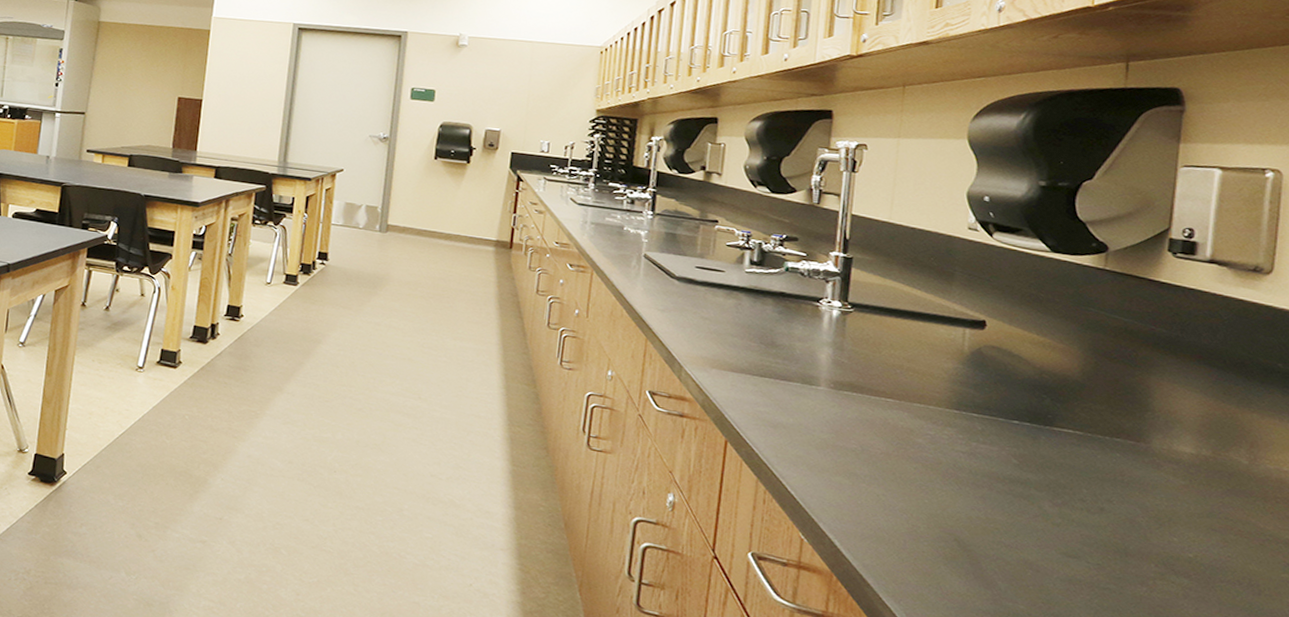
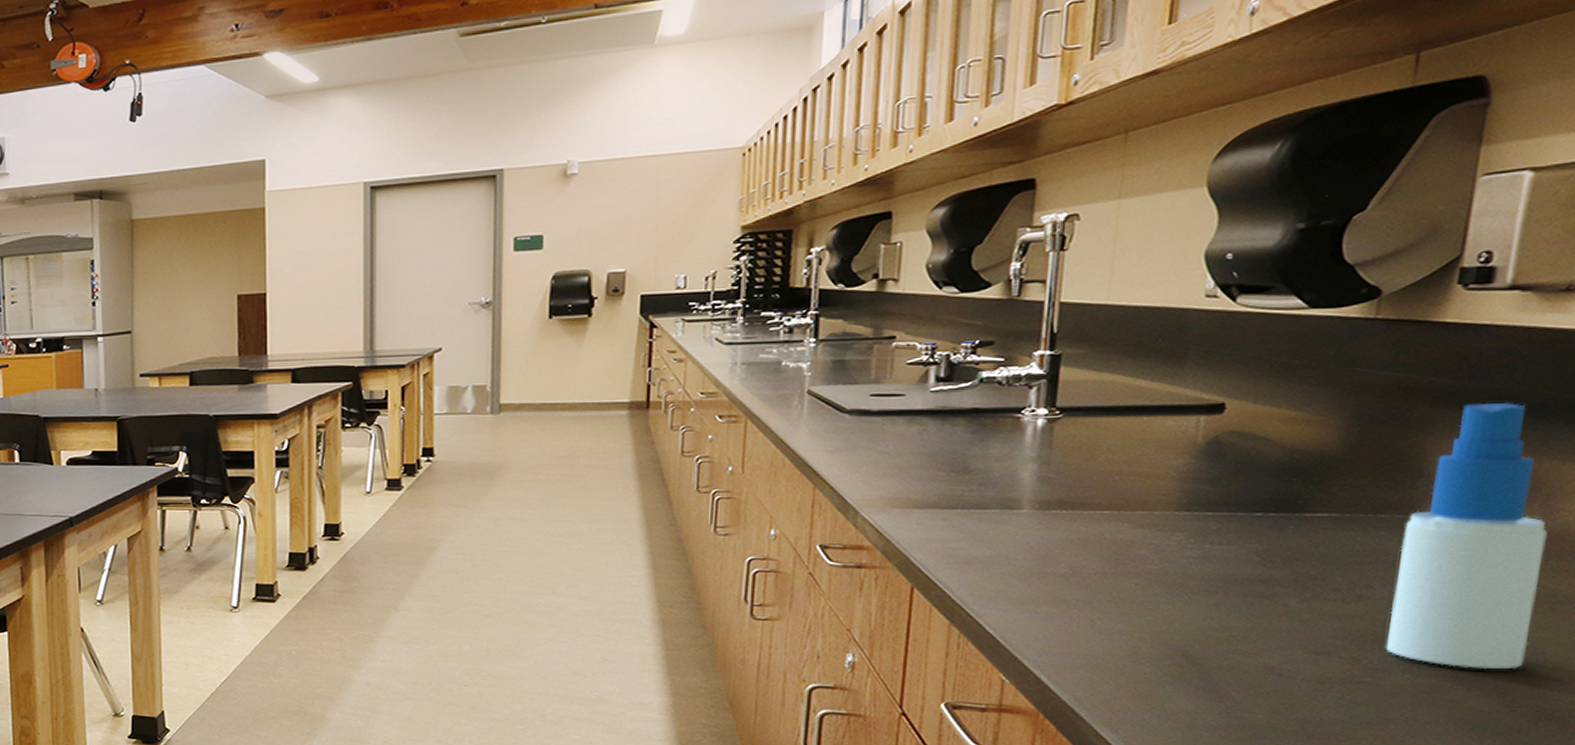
spray bottle: none [1125,354,1253,596] -> present [1385,402,1548,670]

